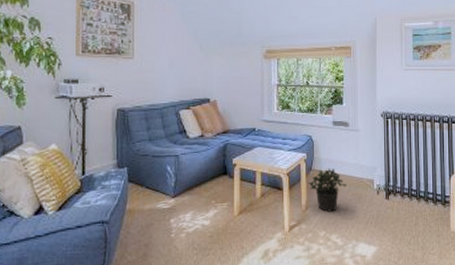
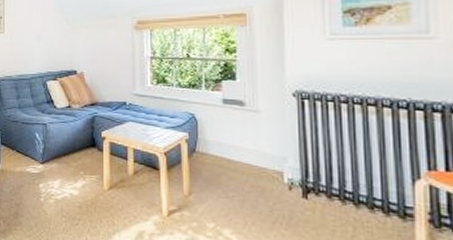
potted plant: present [308,168,346,212] -> none [191,152,243,203]

